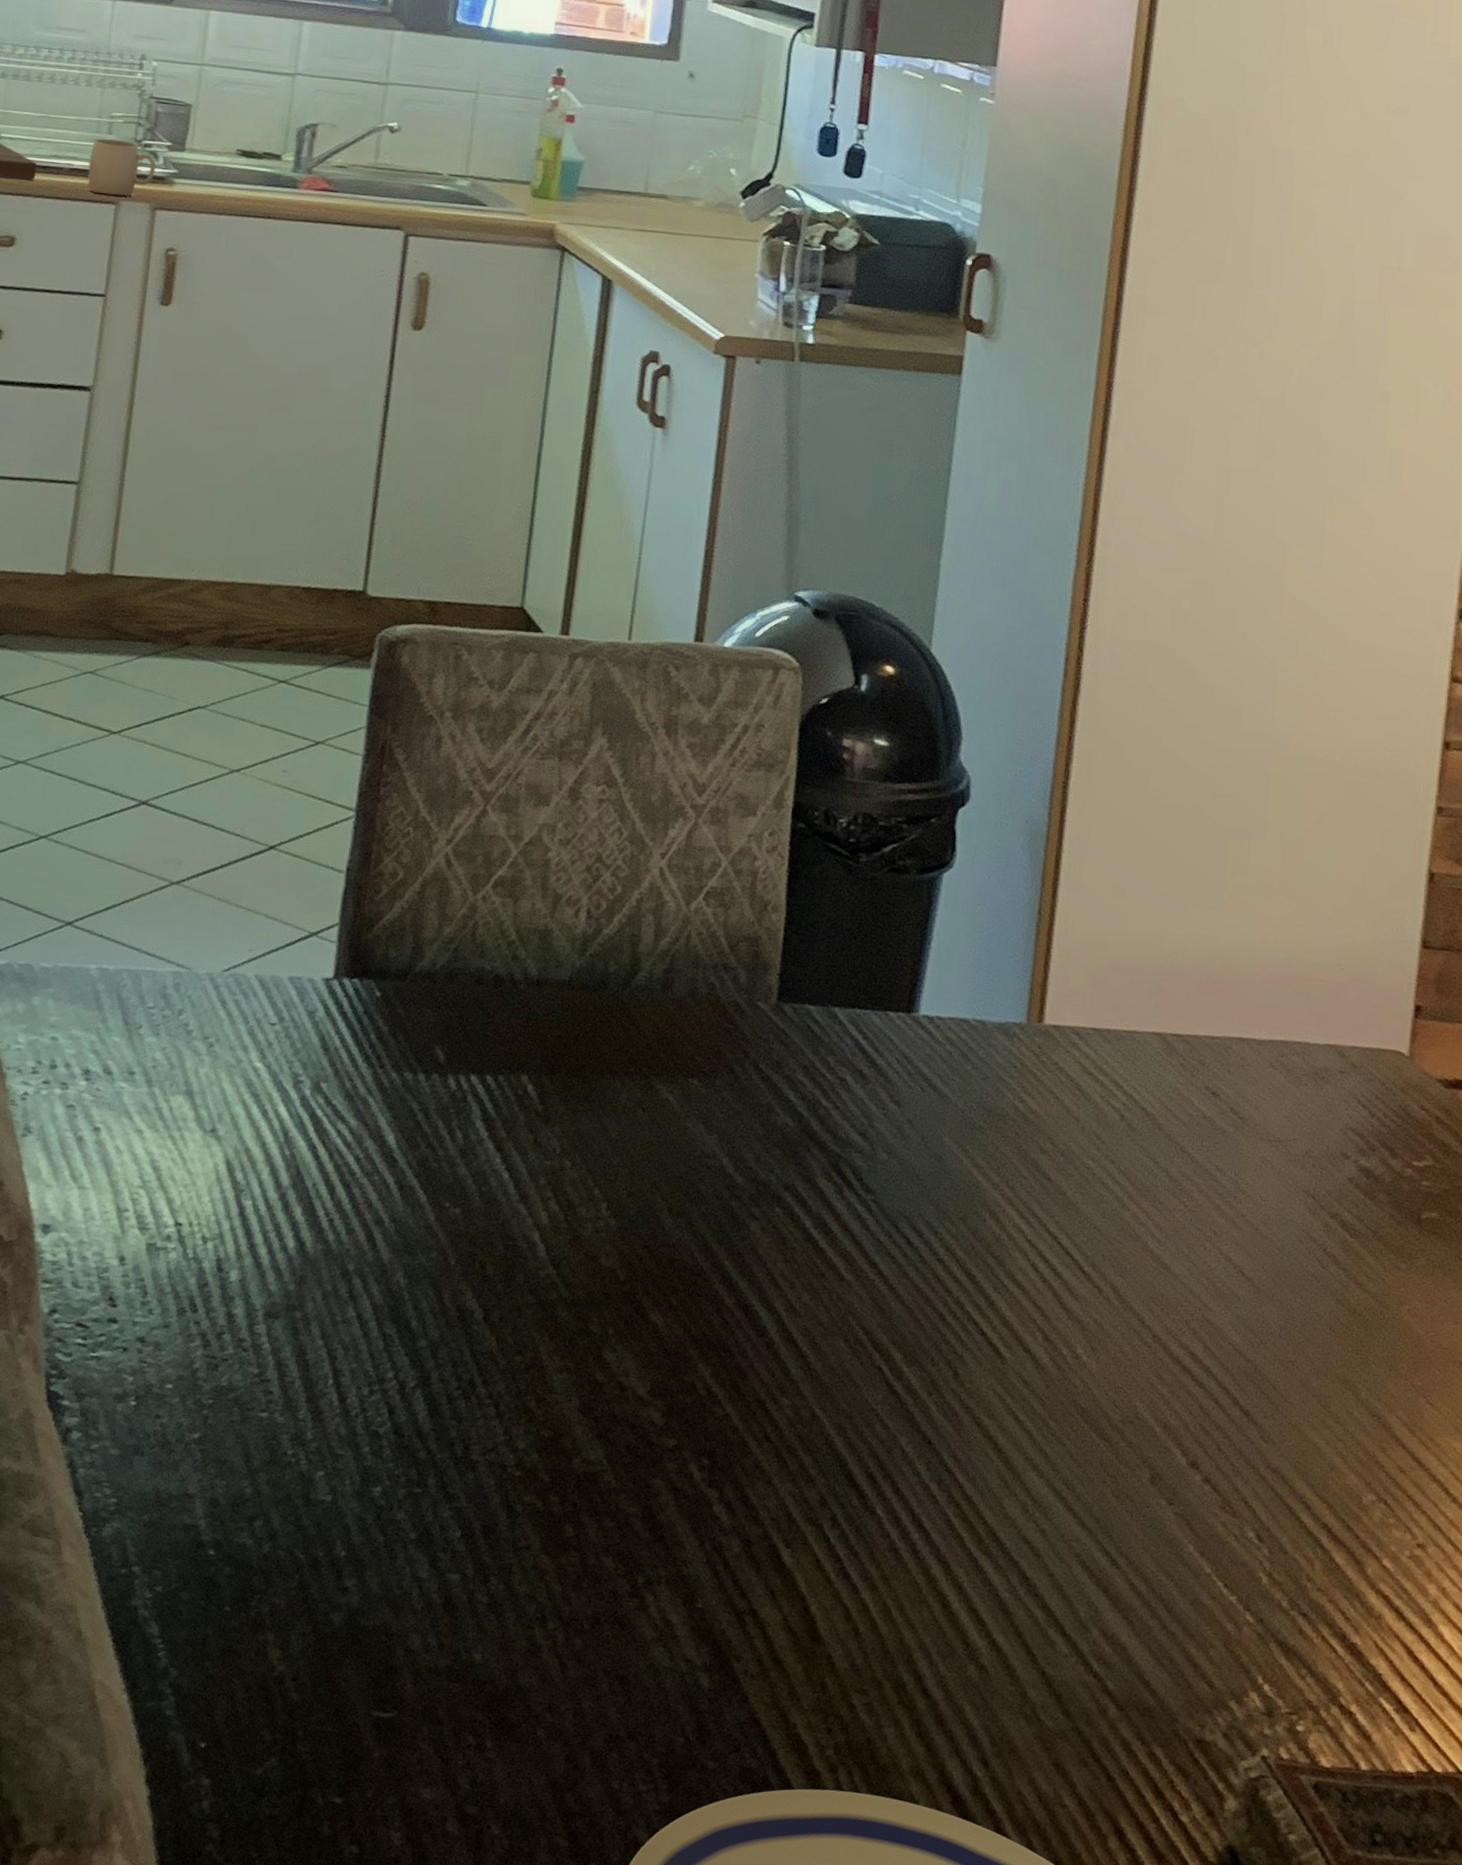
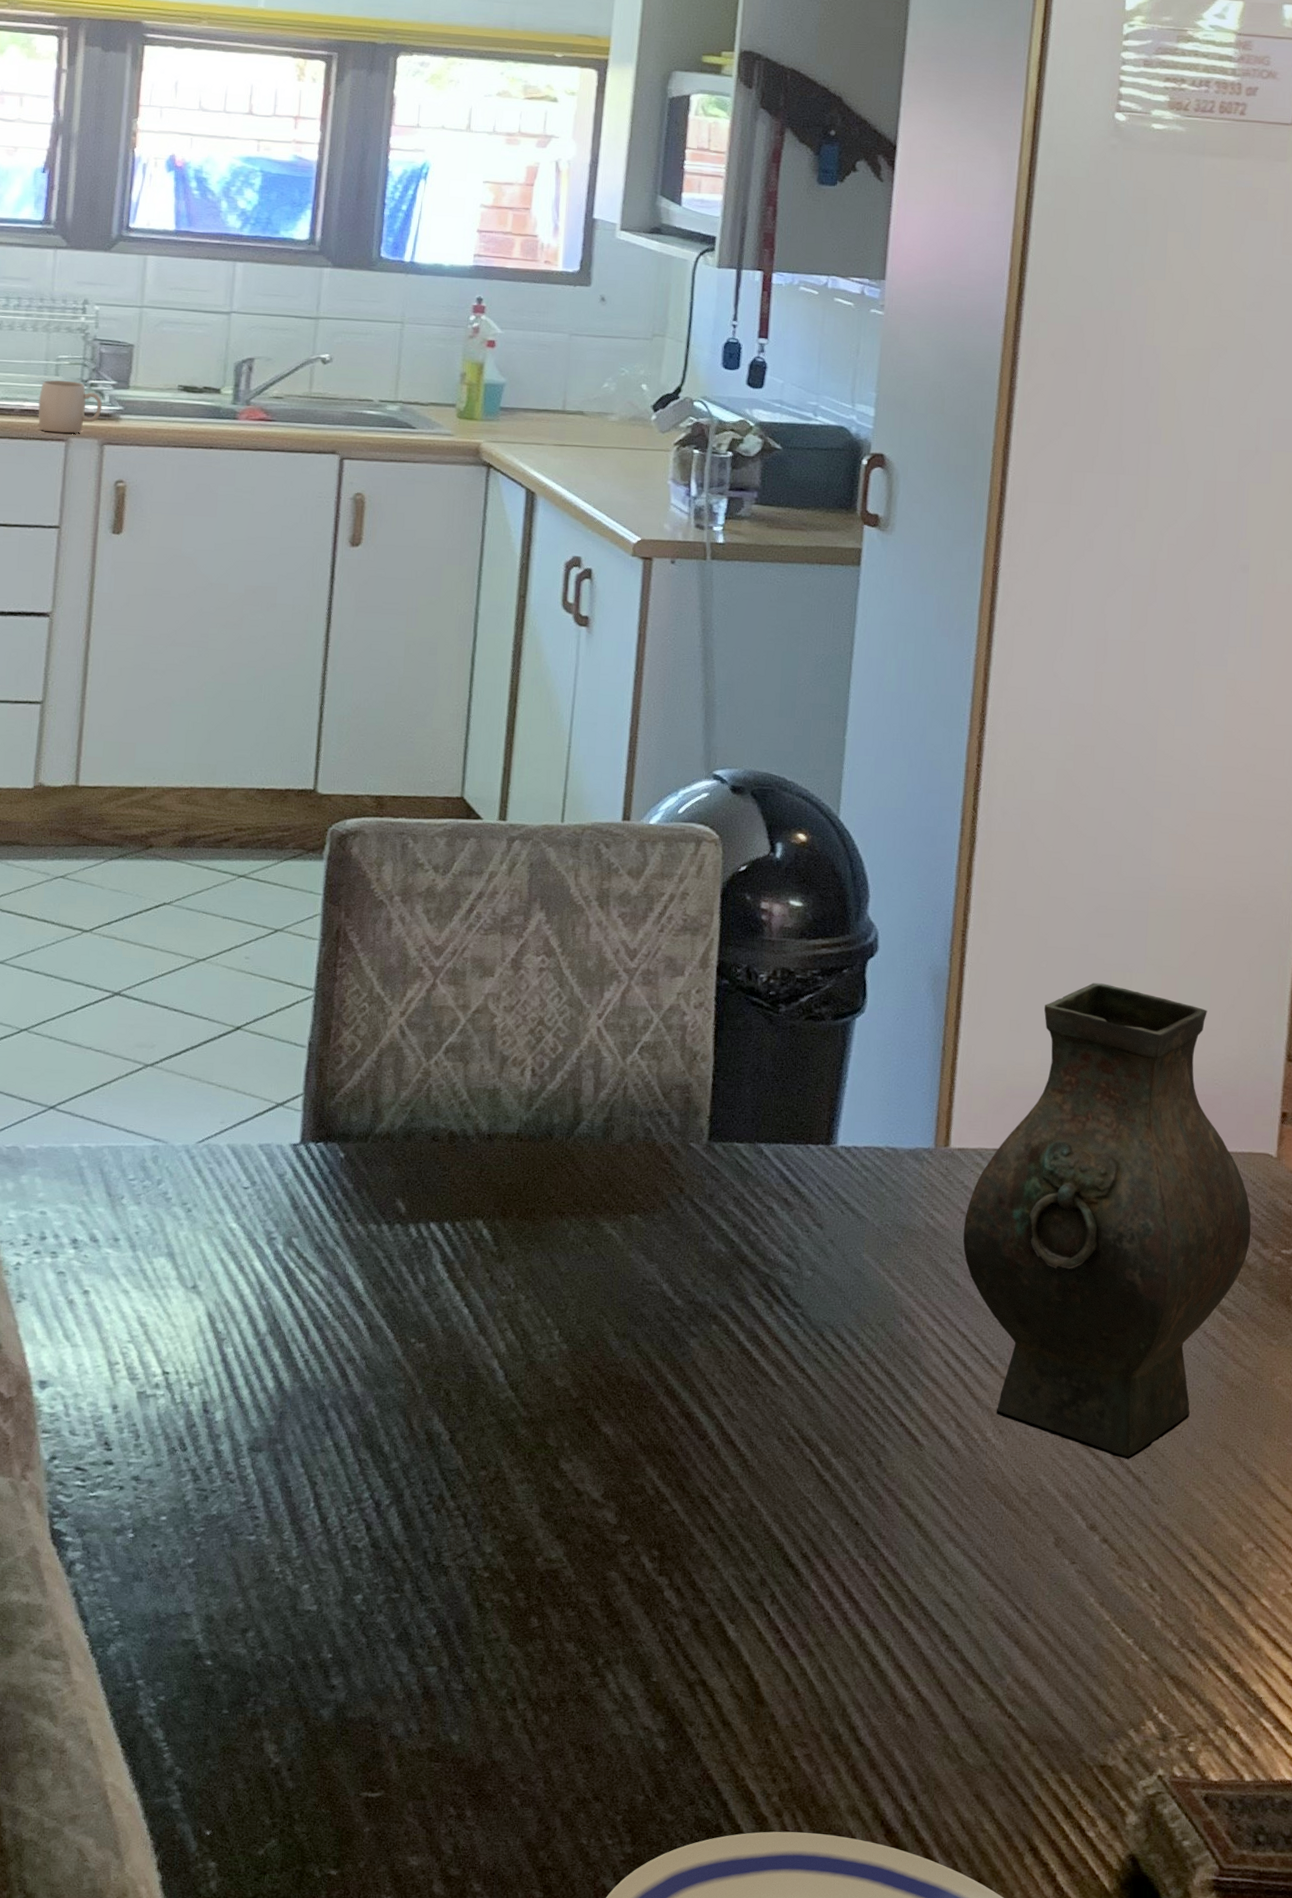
vase: none [1056,848,1379,1406] -> present [963,983,1251,1473]

